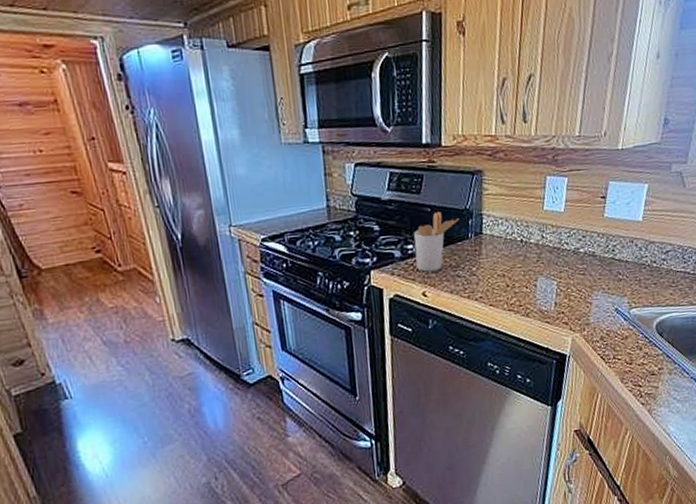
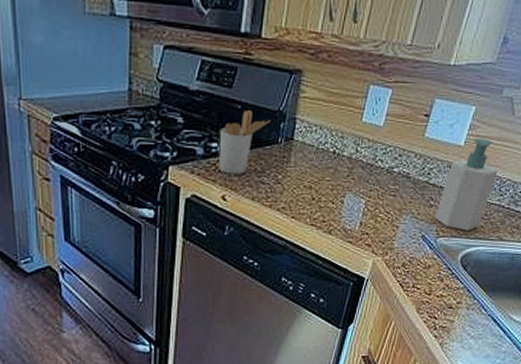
soap bottle: none [624,212,679,300] -> present [435,138,498,231]

